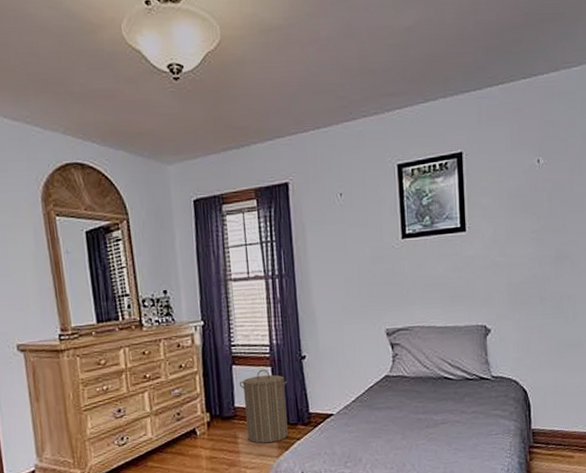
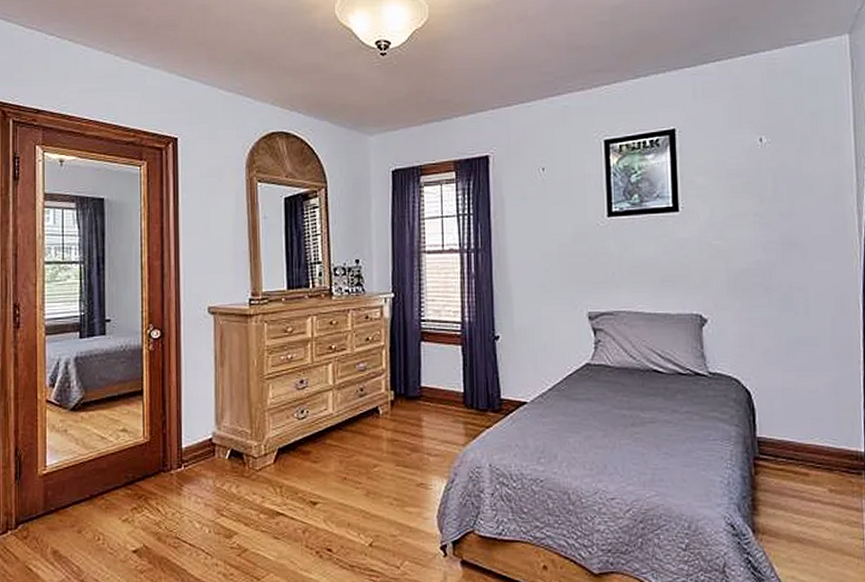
laundry hamper: present [239,369,288,444] -> none [426,347,478,429]

